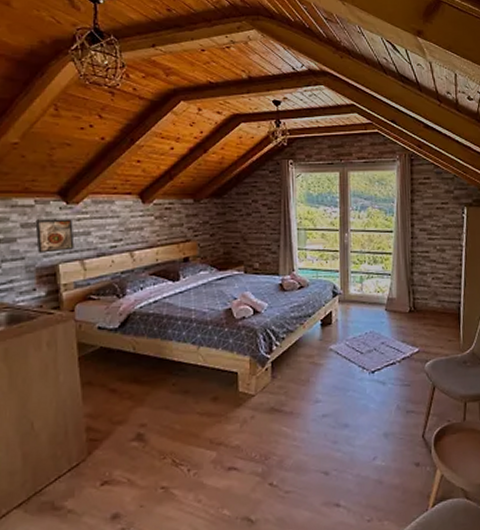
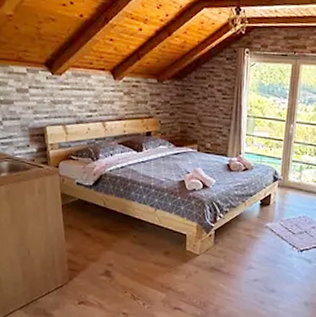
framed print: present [35,218,75,253] -> none [28,87,58,116]

